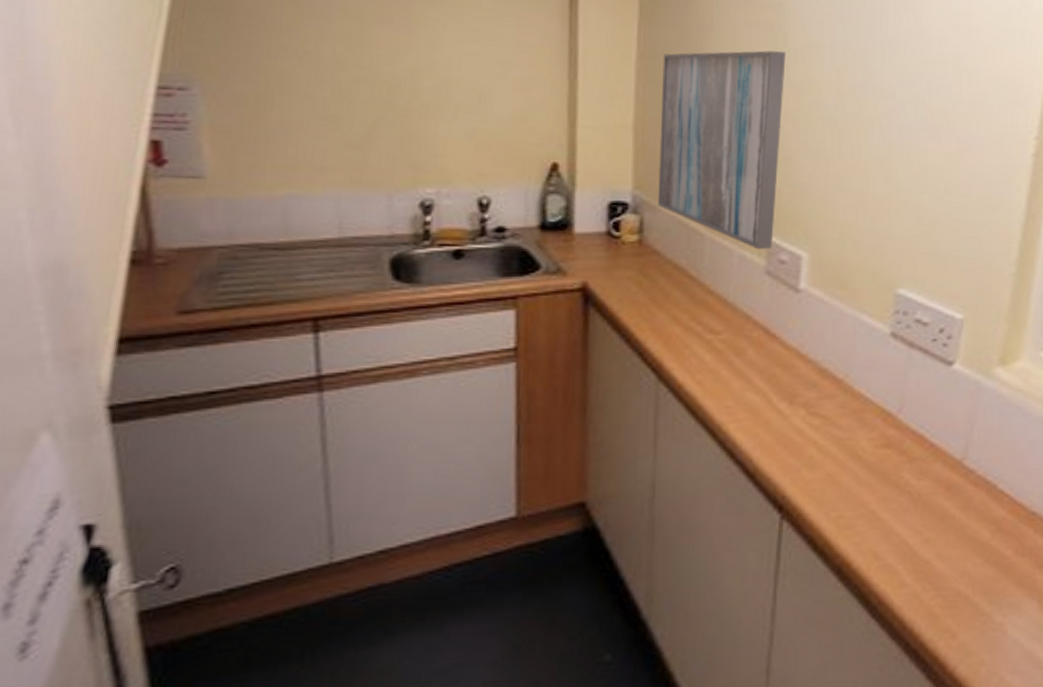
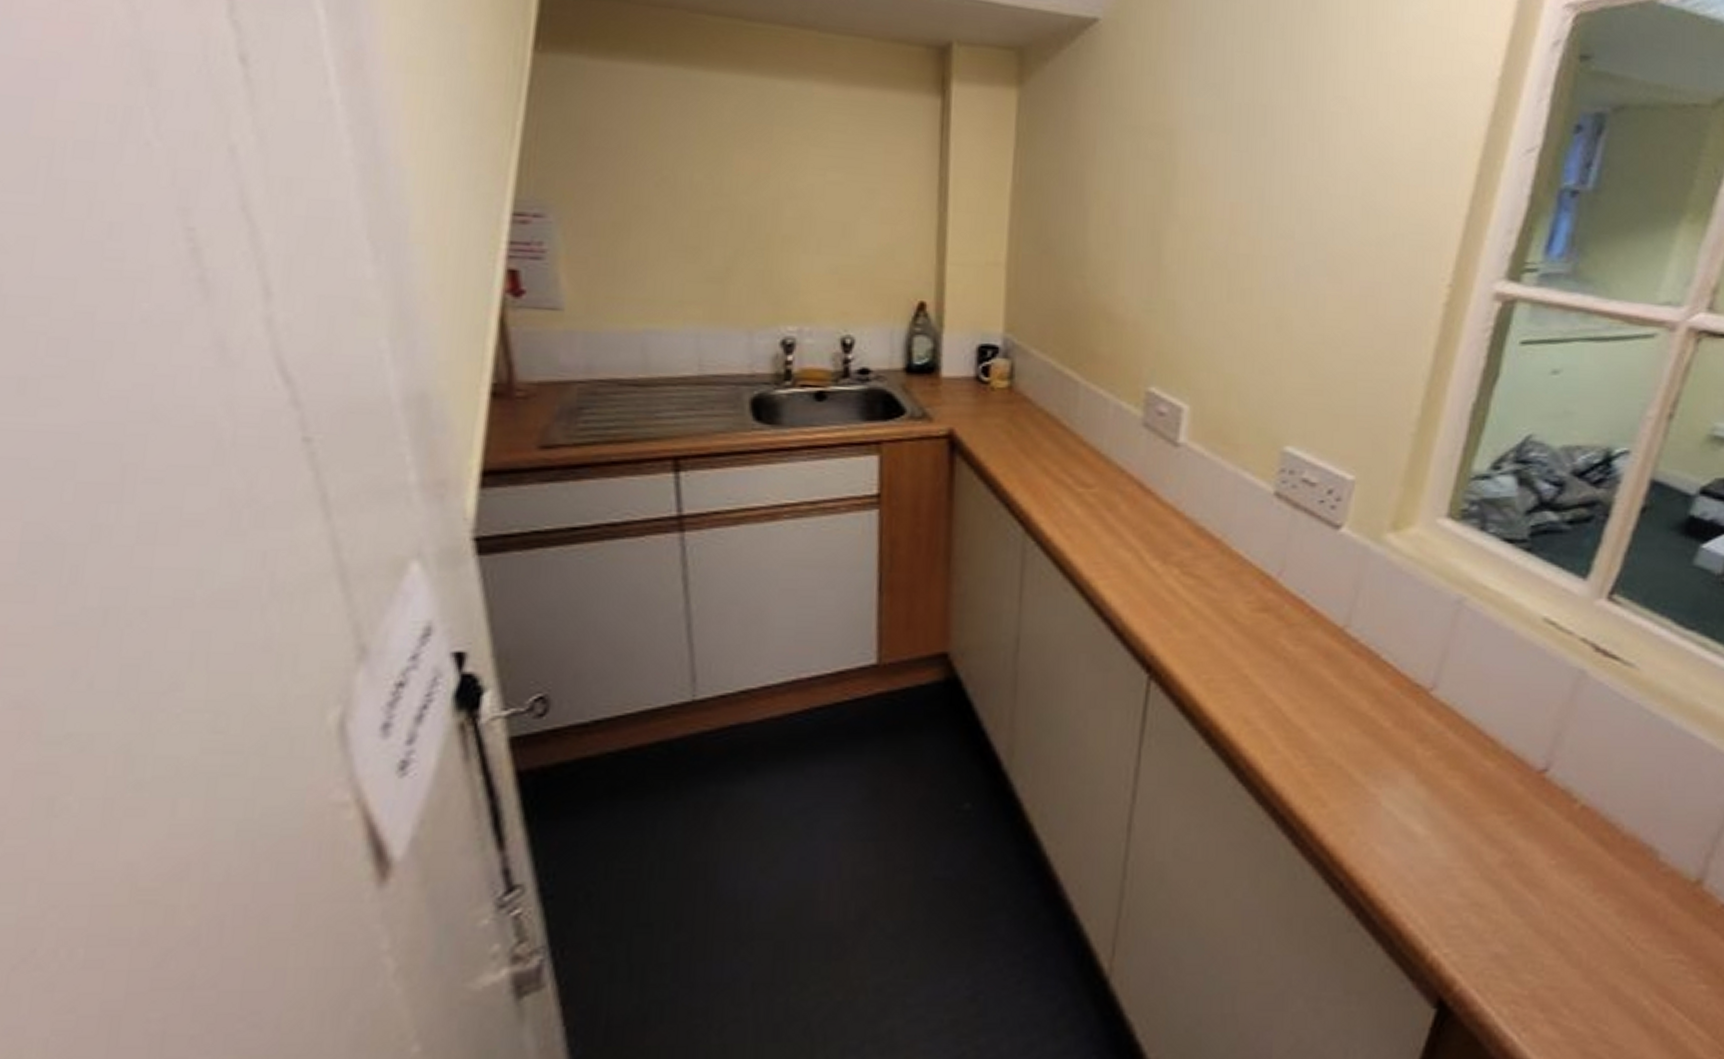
wall art: present [658,50,786,250] -> none [1030,183,1174,401]

